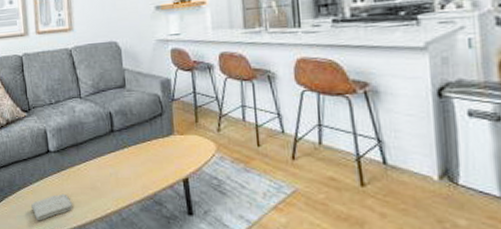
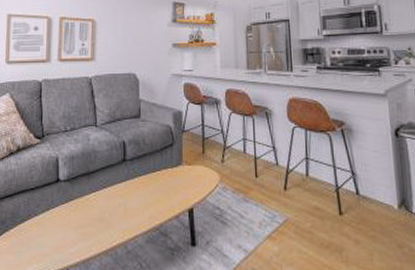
washcloth: present [31,193,72,221] -> none [34,225,77,257]

